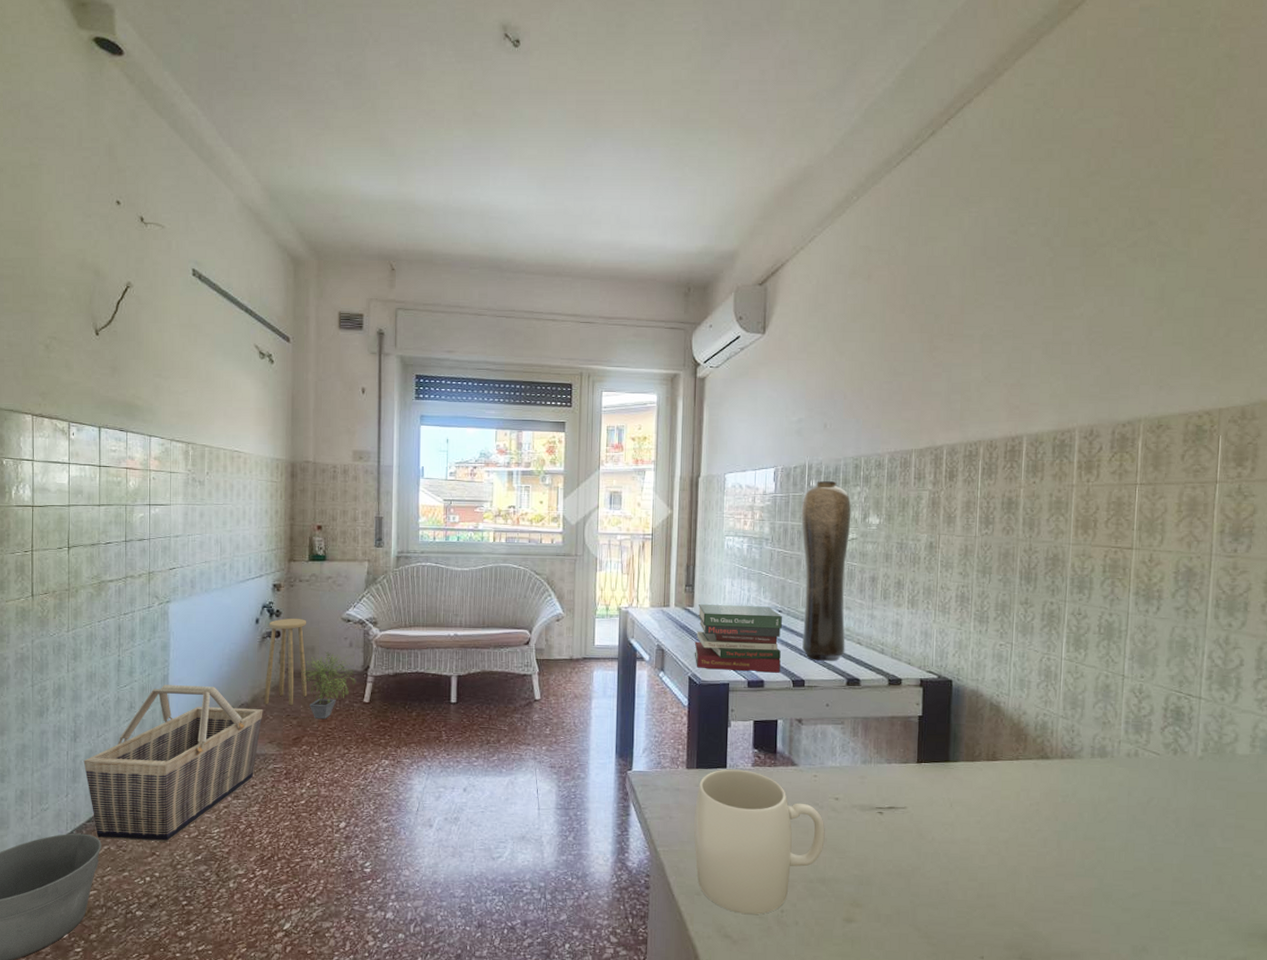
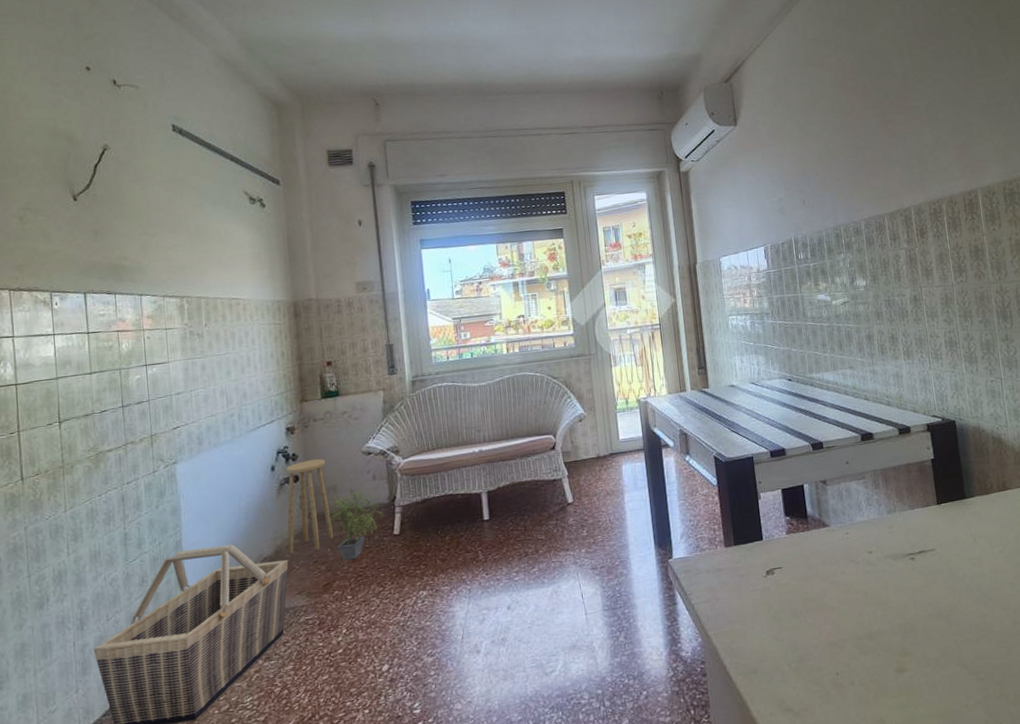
books: present [694,604,782,673] -> none [712,377,799,446]
mug: present [694,769,825,915] -> none [738,538,866,684]
vase: present [801,480,852,662] -> none [793,251,855,422]

